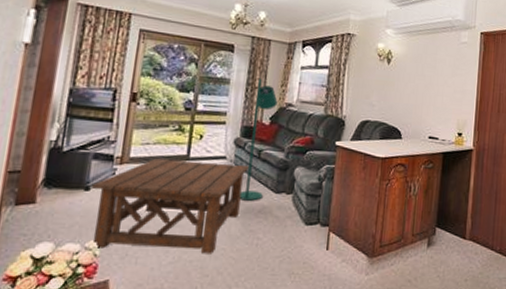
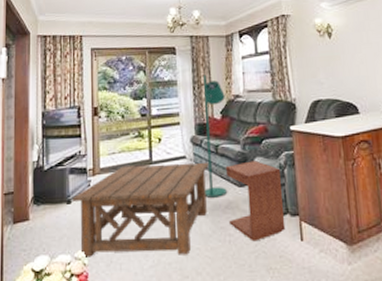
side table: none [259,169,320,247] -> present [225,160,286,242]

